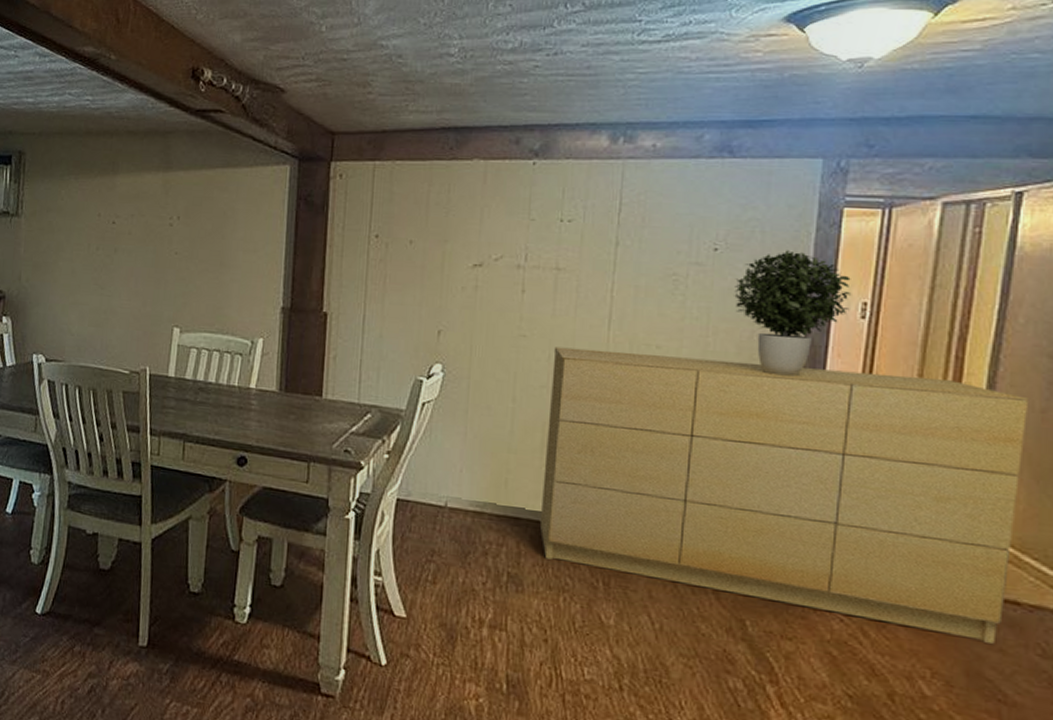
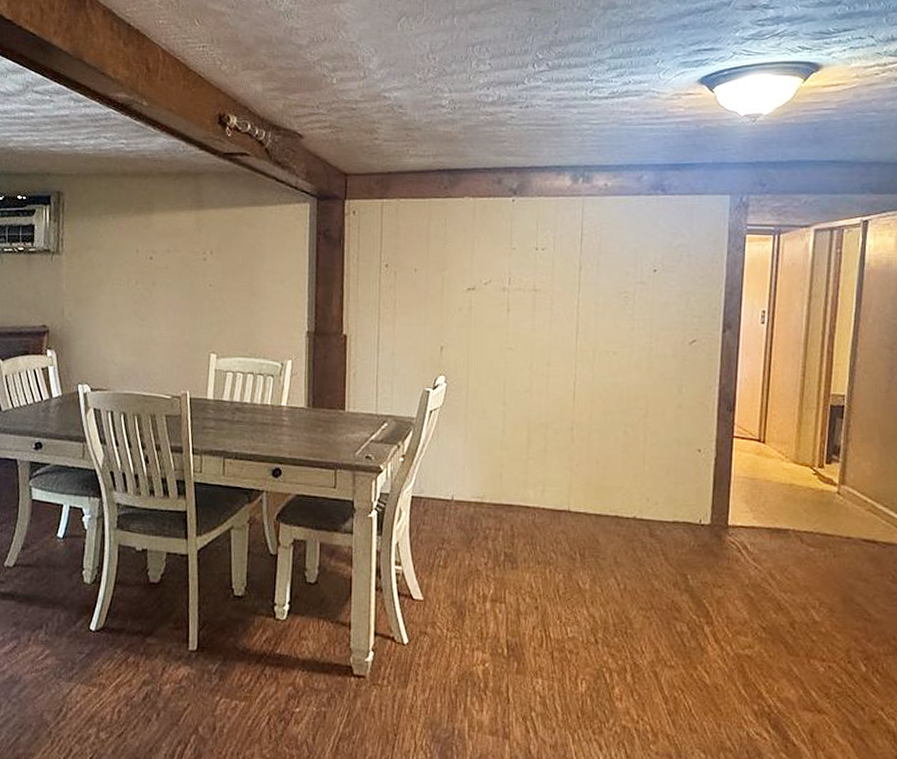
dresser: present [539,347,1030,644] -> none [528,357,878,575]
potted plant: present [734,250,852,377] -> none [670,270,754,373]

